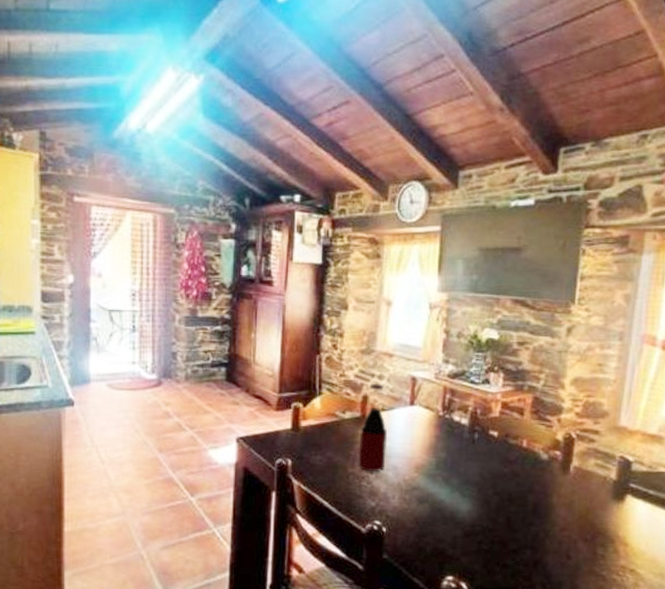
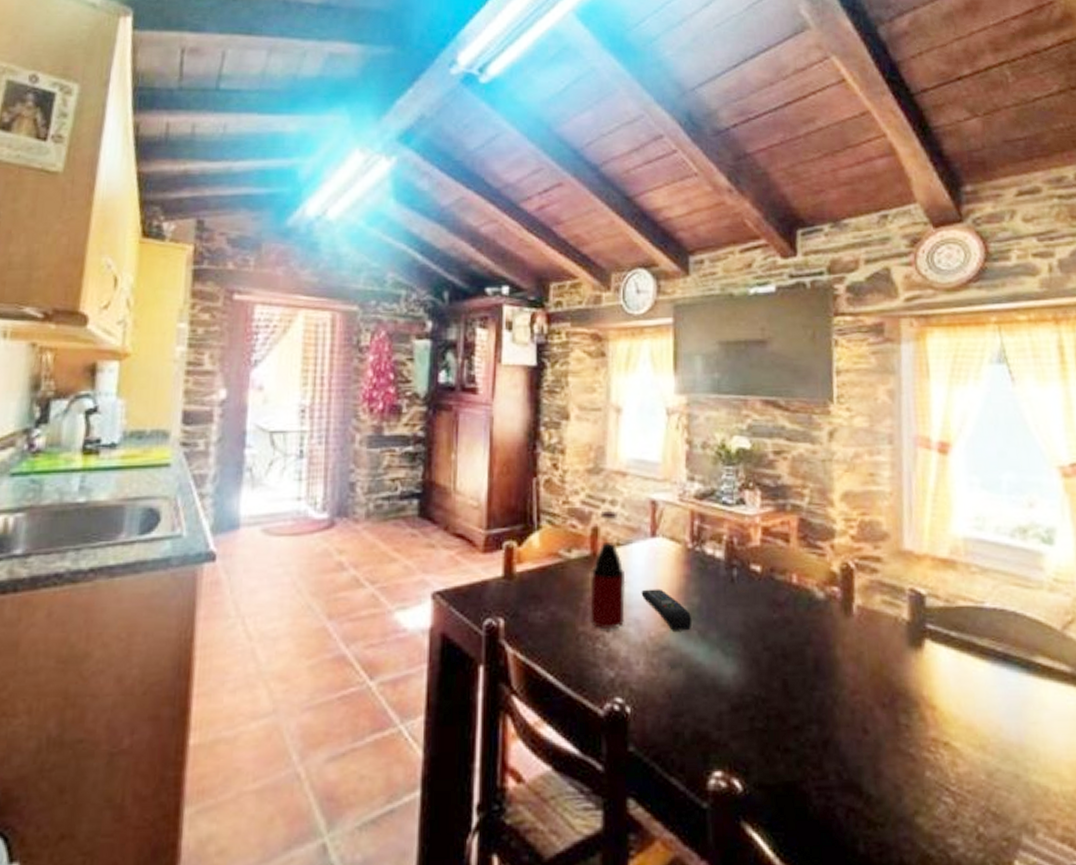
remote control: none [399,444,438,477] -> present [641,589,691,631]

